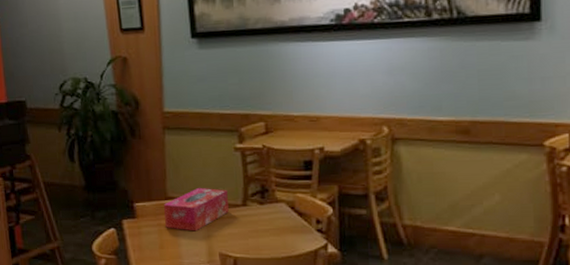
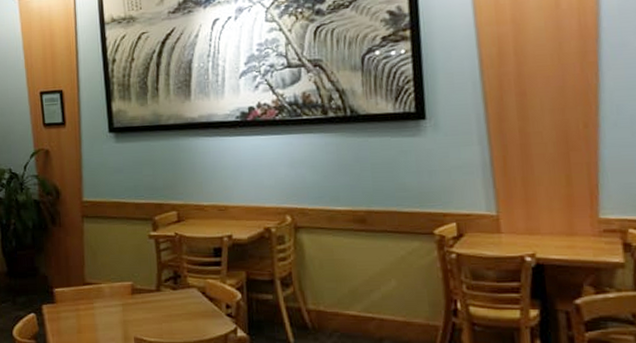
tissue box: present [163,187,229,232] -> none [81,273,143,316]

